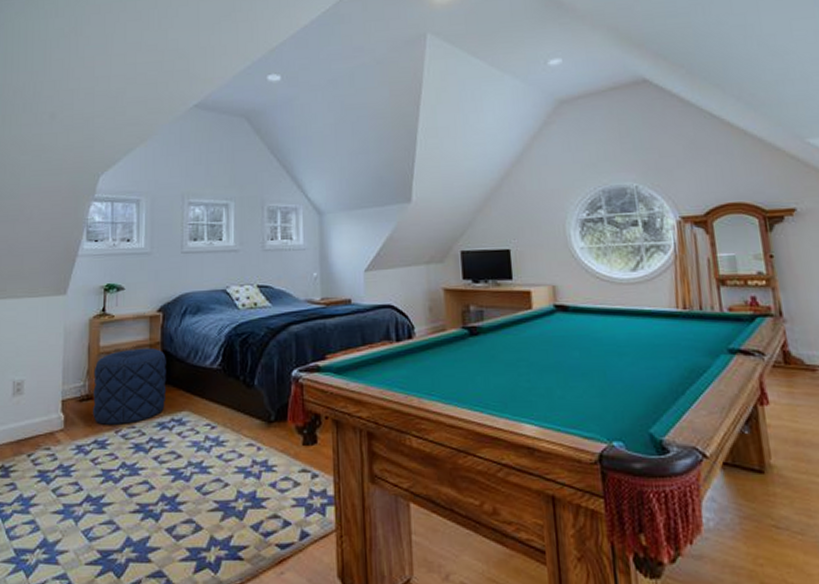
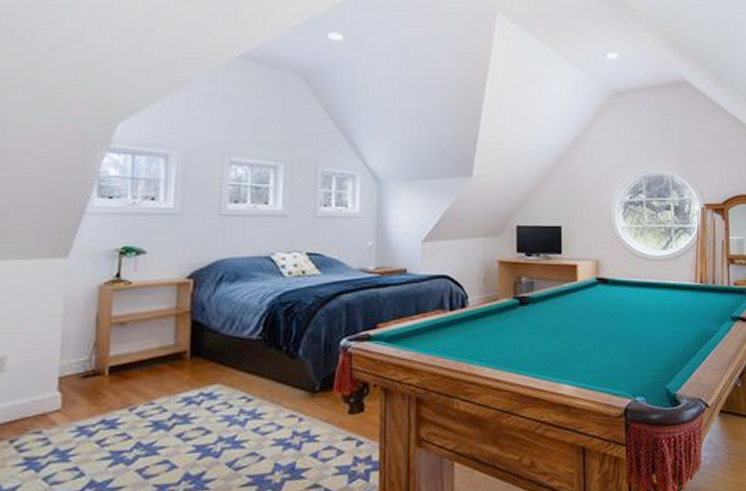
pouf: present [93,347,167,425] -> none [100,317,196,403]

